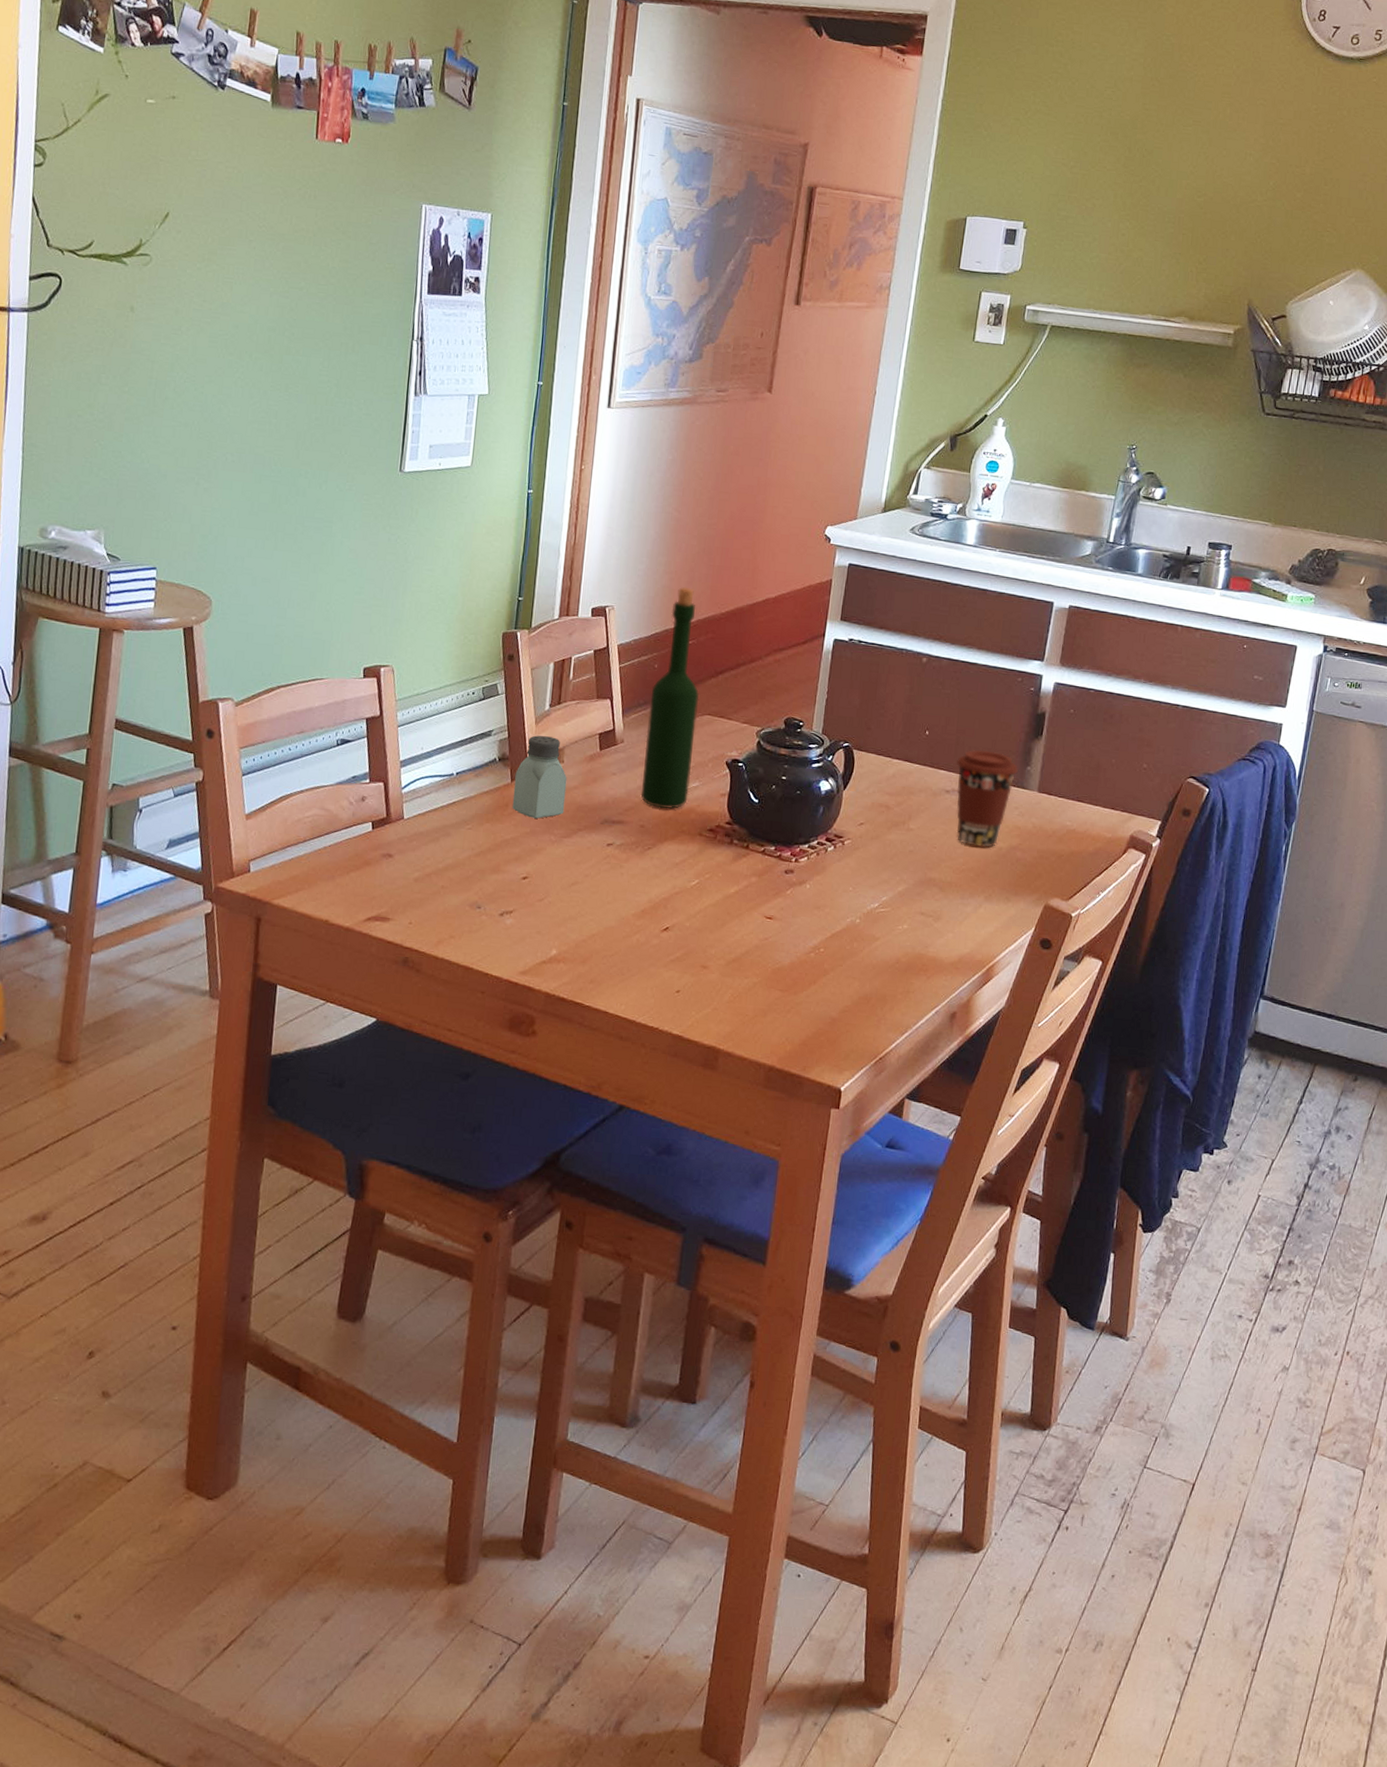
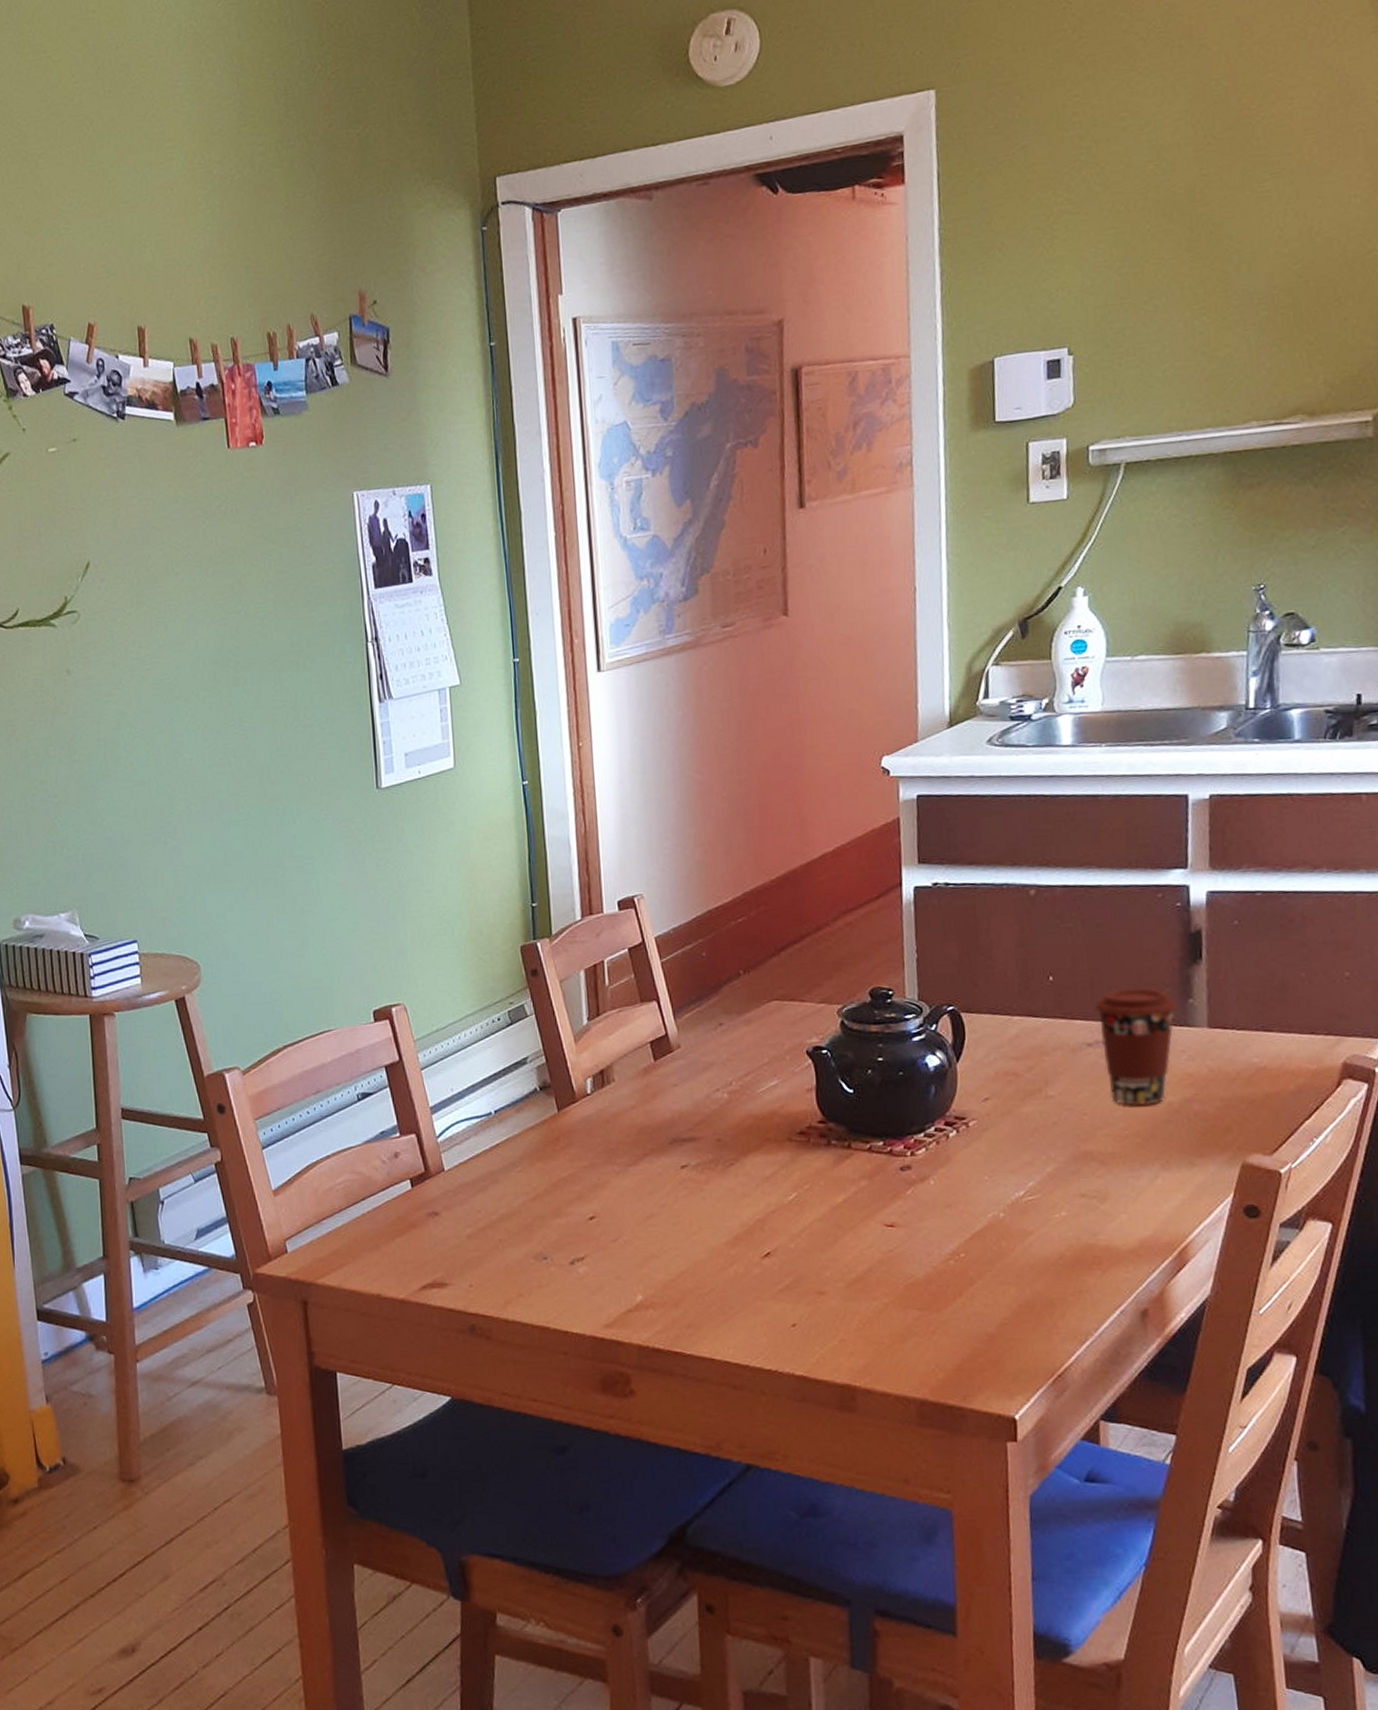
saltshaker: present [512,735,567,819] -> none [561,1054,625,1149]
wine bottle: present [640,586,699,809] -> none [703,857,768,1117]

